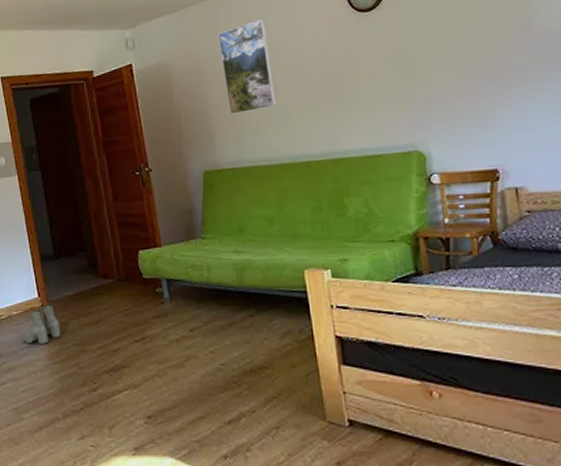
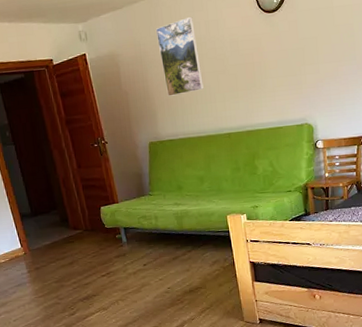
boots: present [22,304,61,344] -> none [10,252,43,284]

